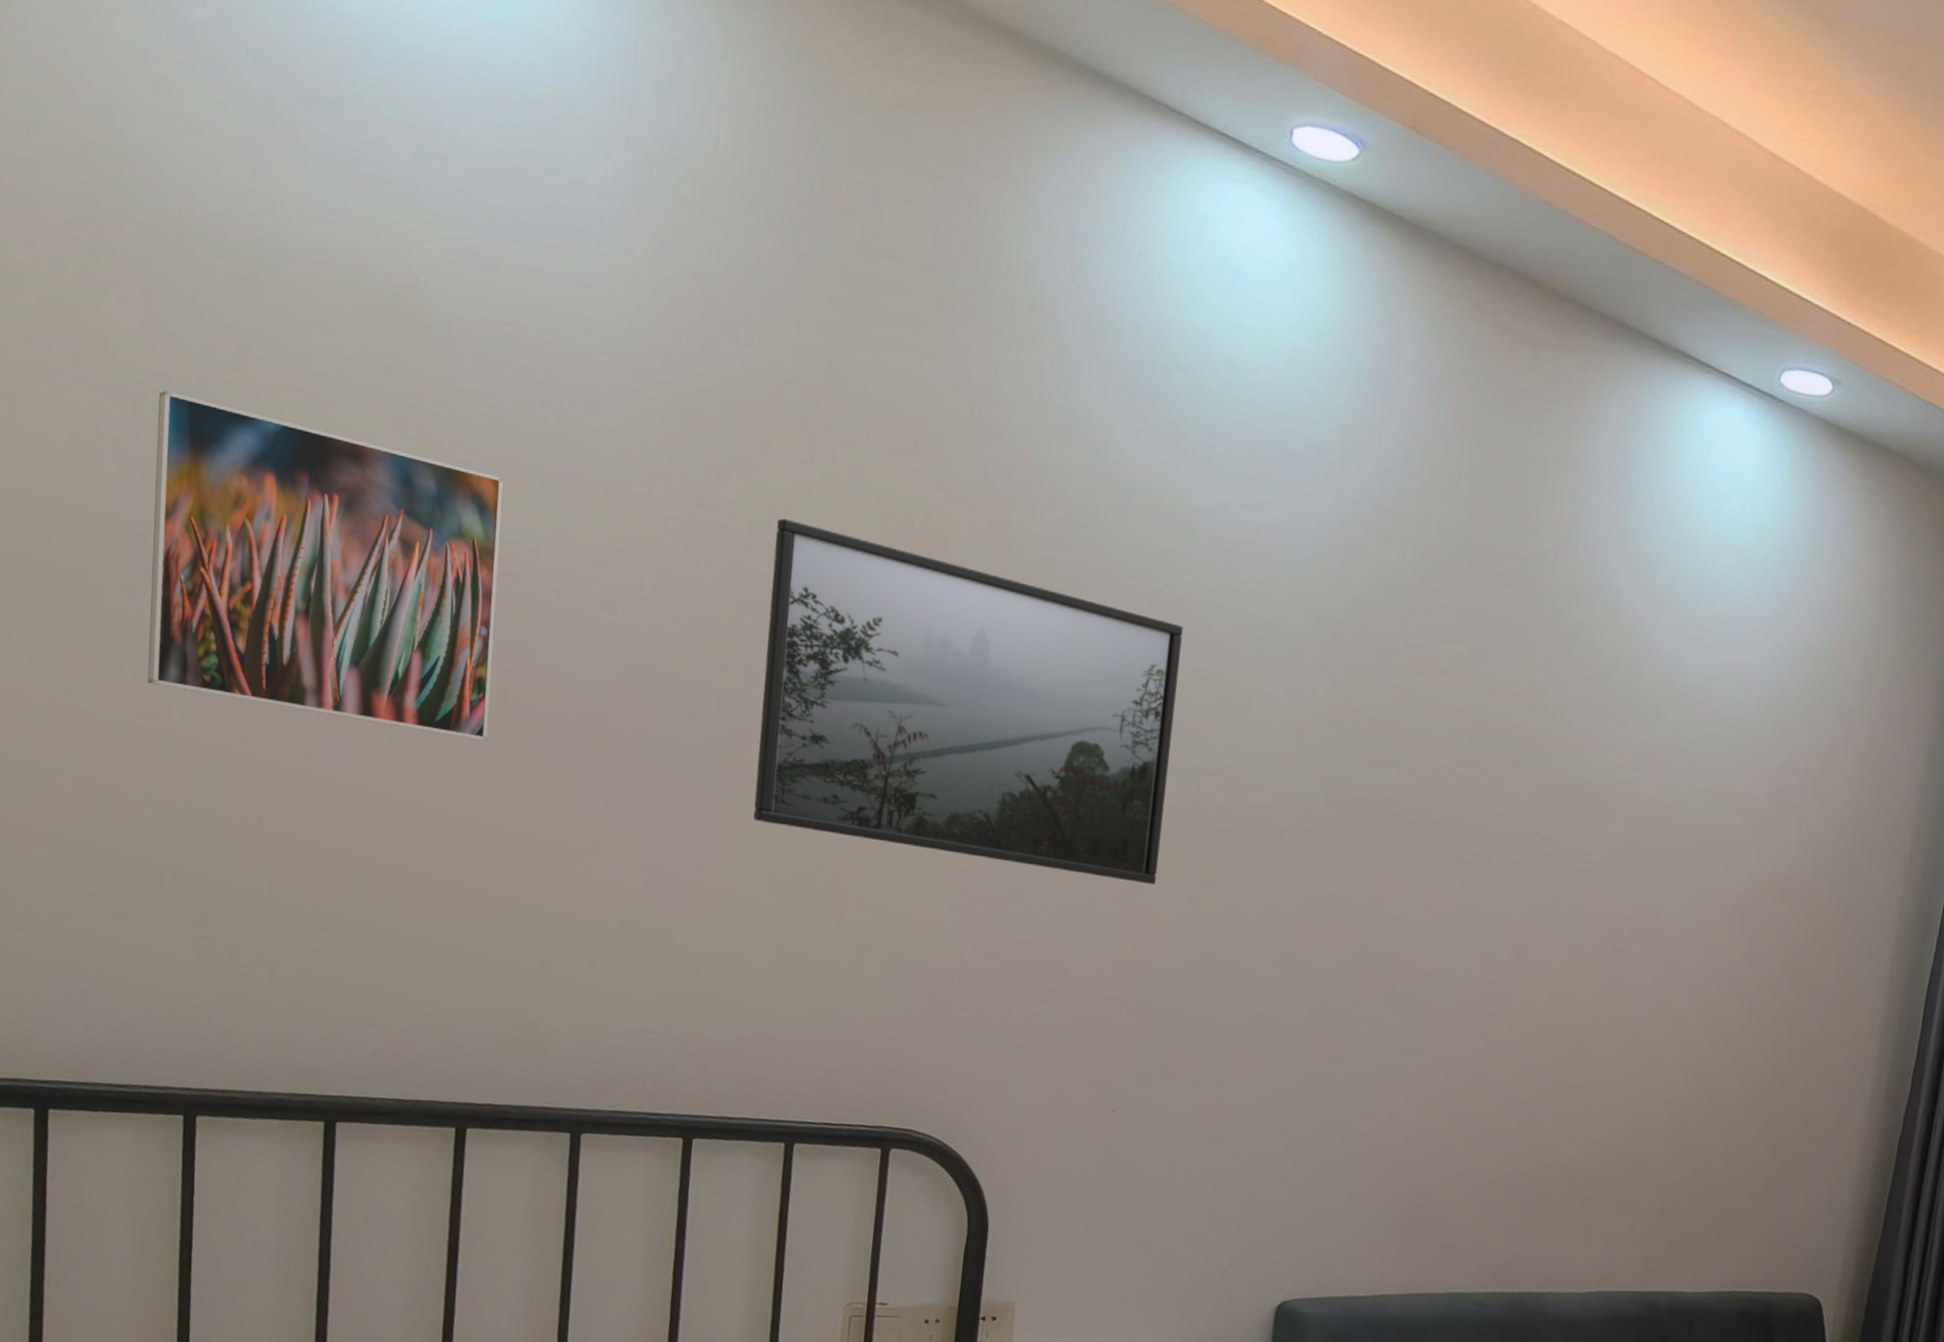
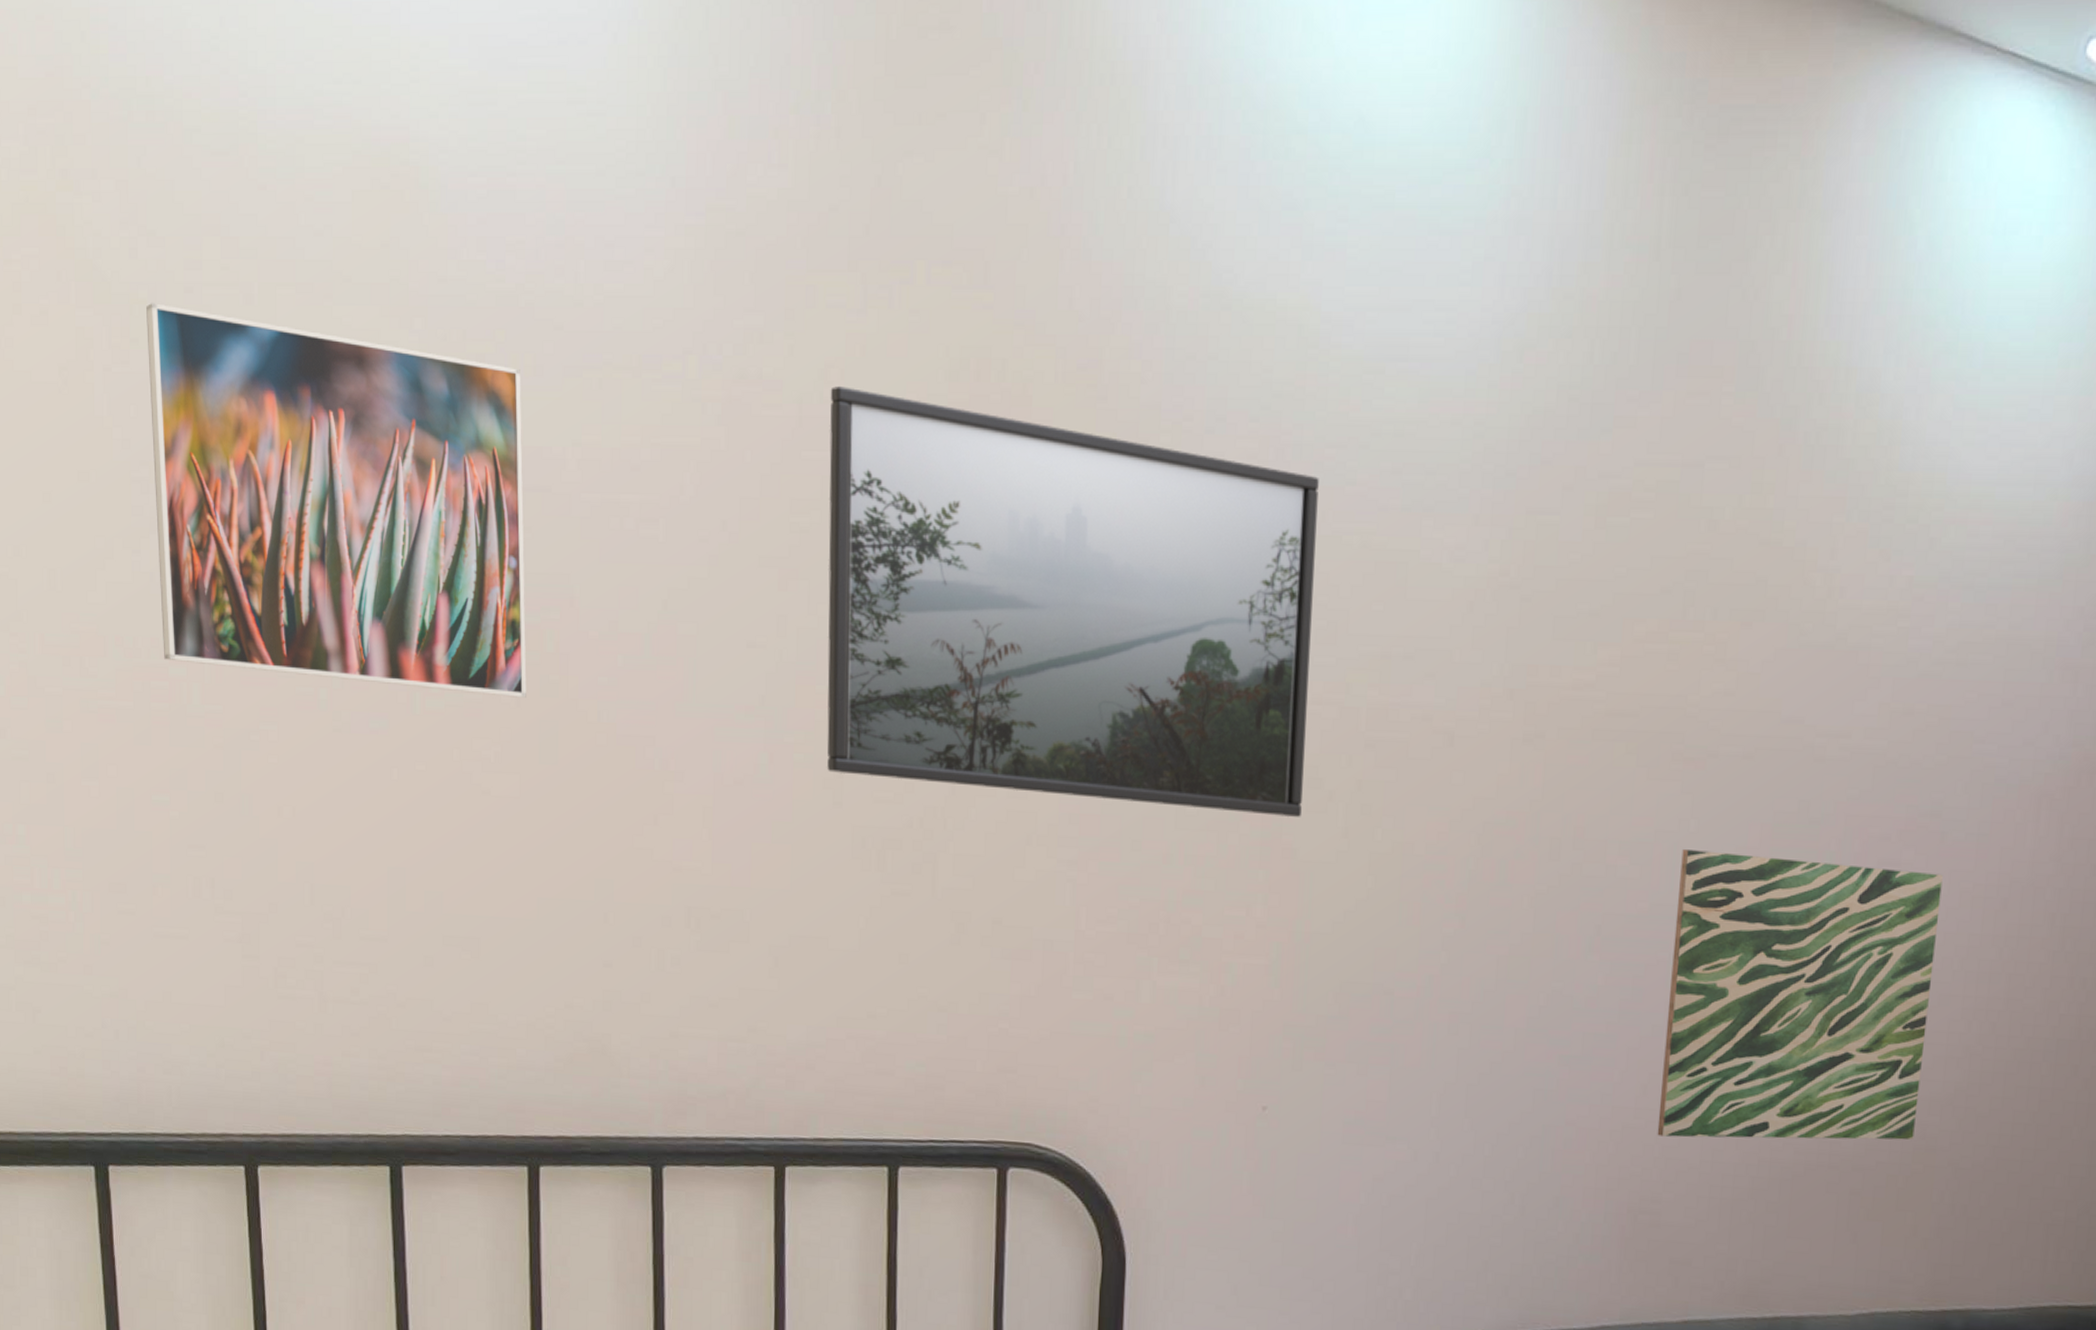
wall art: none [1433,929,1661,1161] -> present [1657,848,1943,1140]

